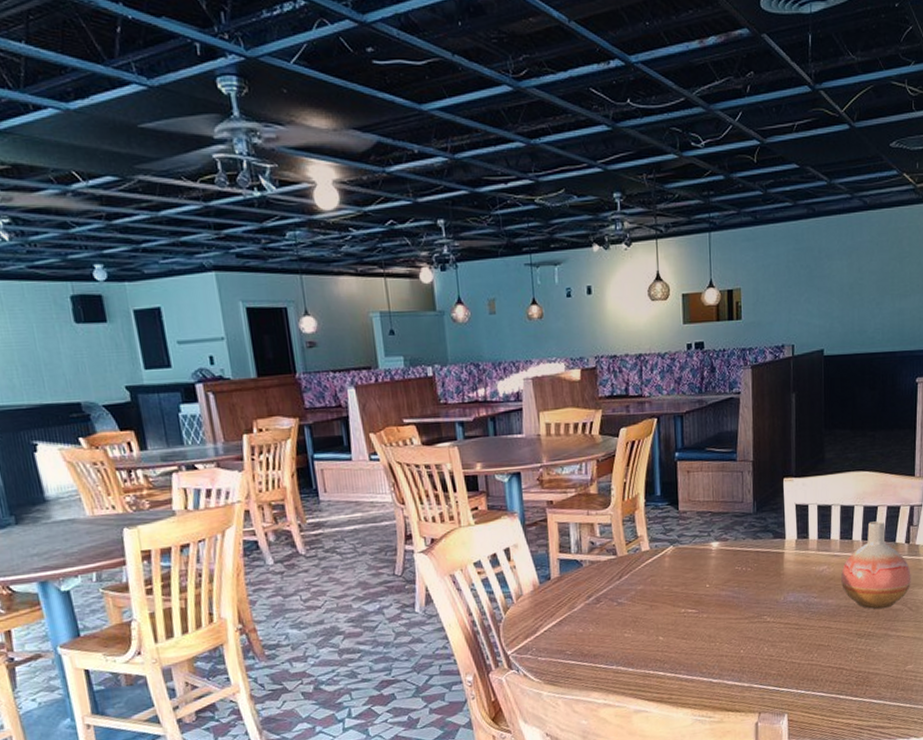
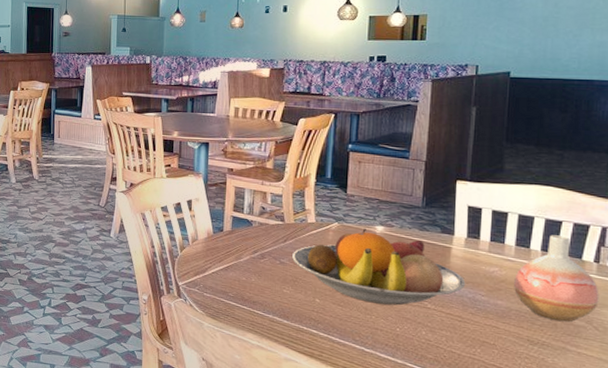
fruit bowl: none [630,547,800,629] -> present [292,228,466,306]

